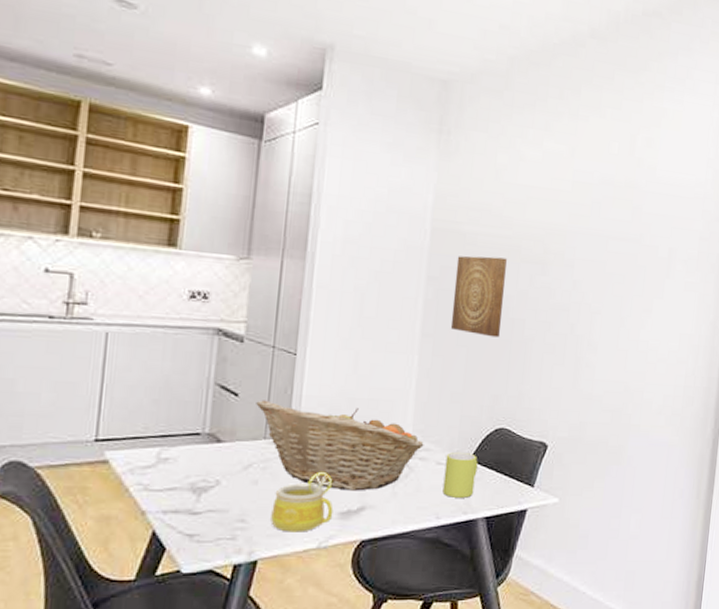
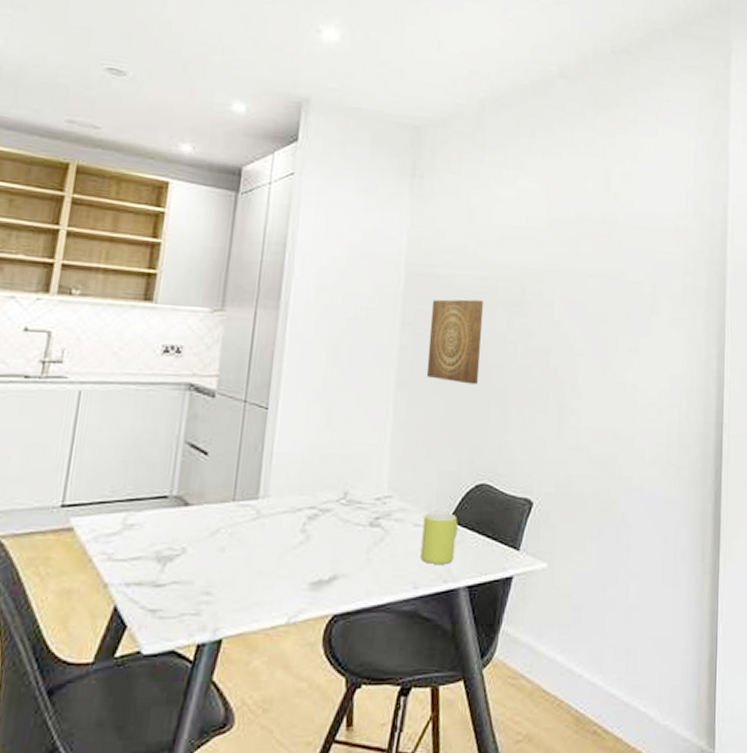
fruit basket: present [256,400,424,491] -> none [225,458,400,558]
mug: present [271,472,333,532] -> none [237,537,304,606]

